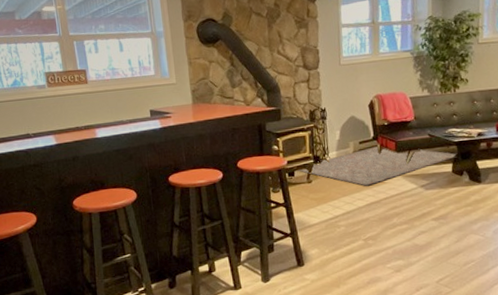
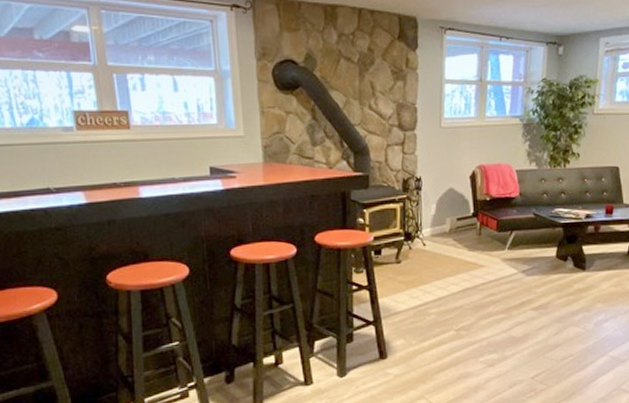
rug: present [297,146,457,186] -> none [385,224,562,269]

